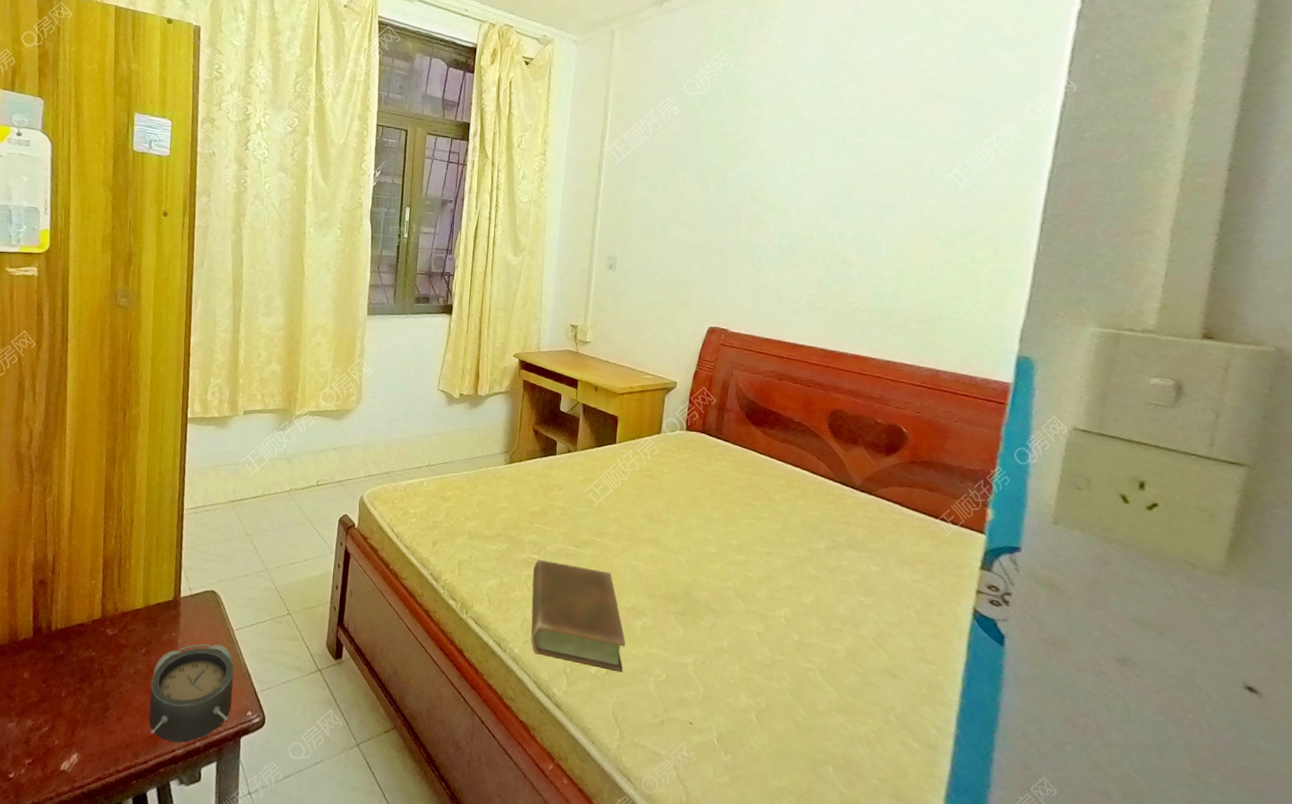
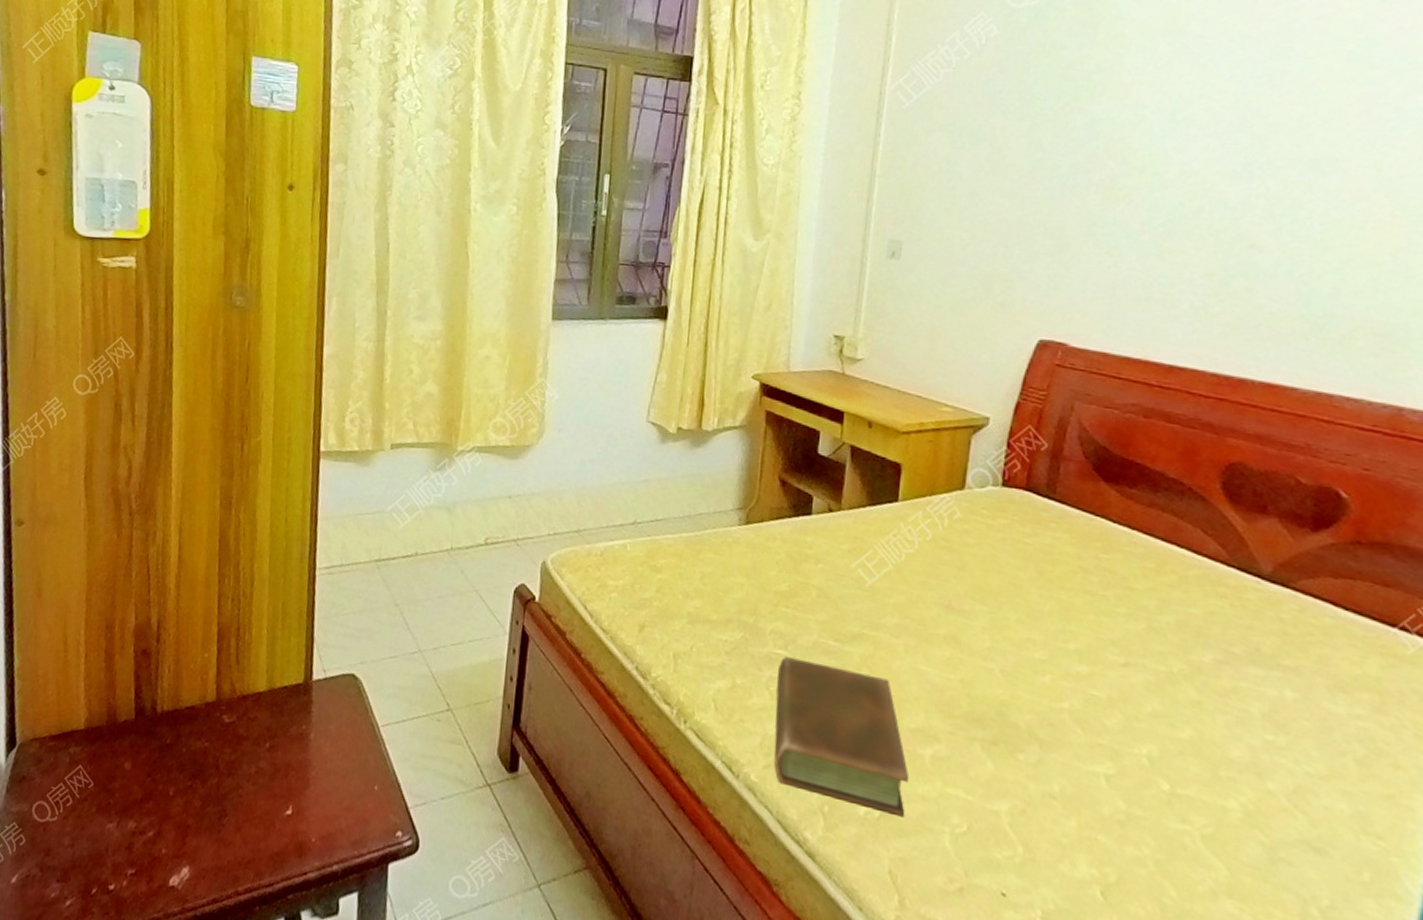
alarm clock: present [148,644,234,743] -> none [274,741,380,864]

